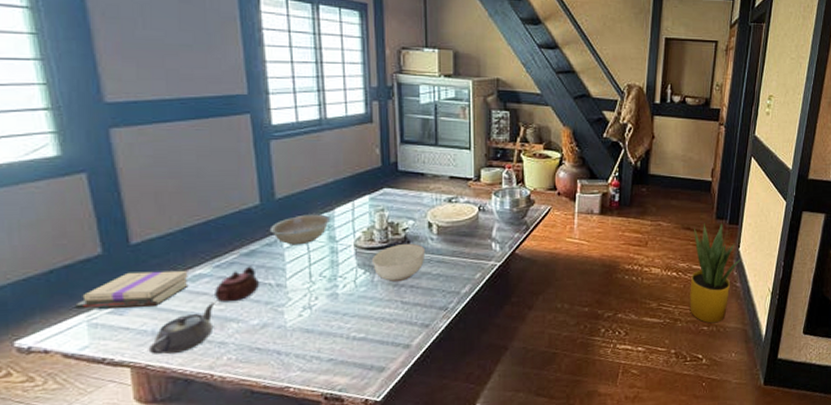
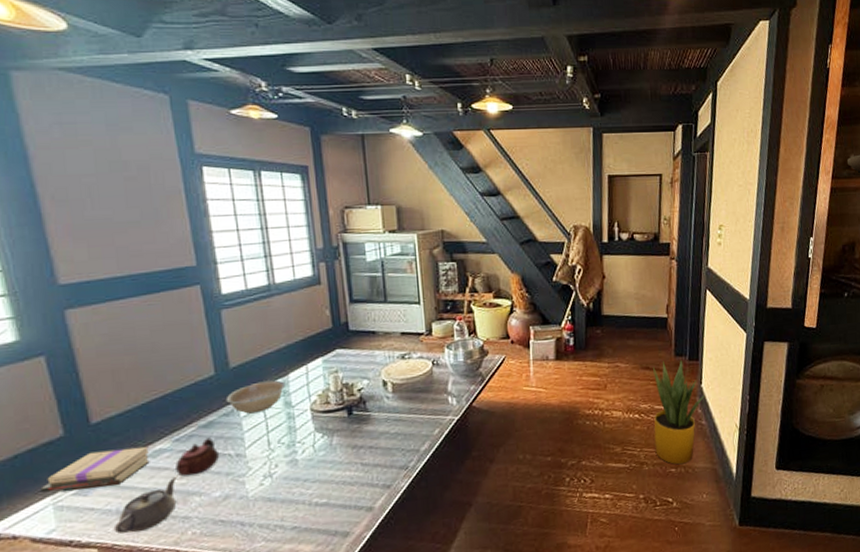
bowl: present [372,243,426,283] -> none [329,403,382,444]

